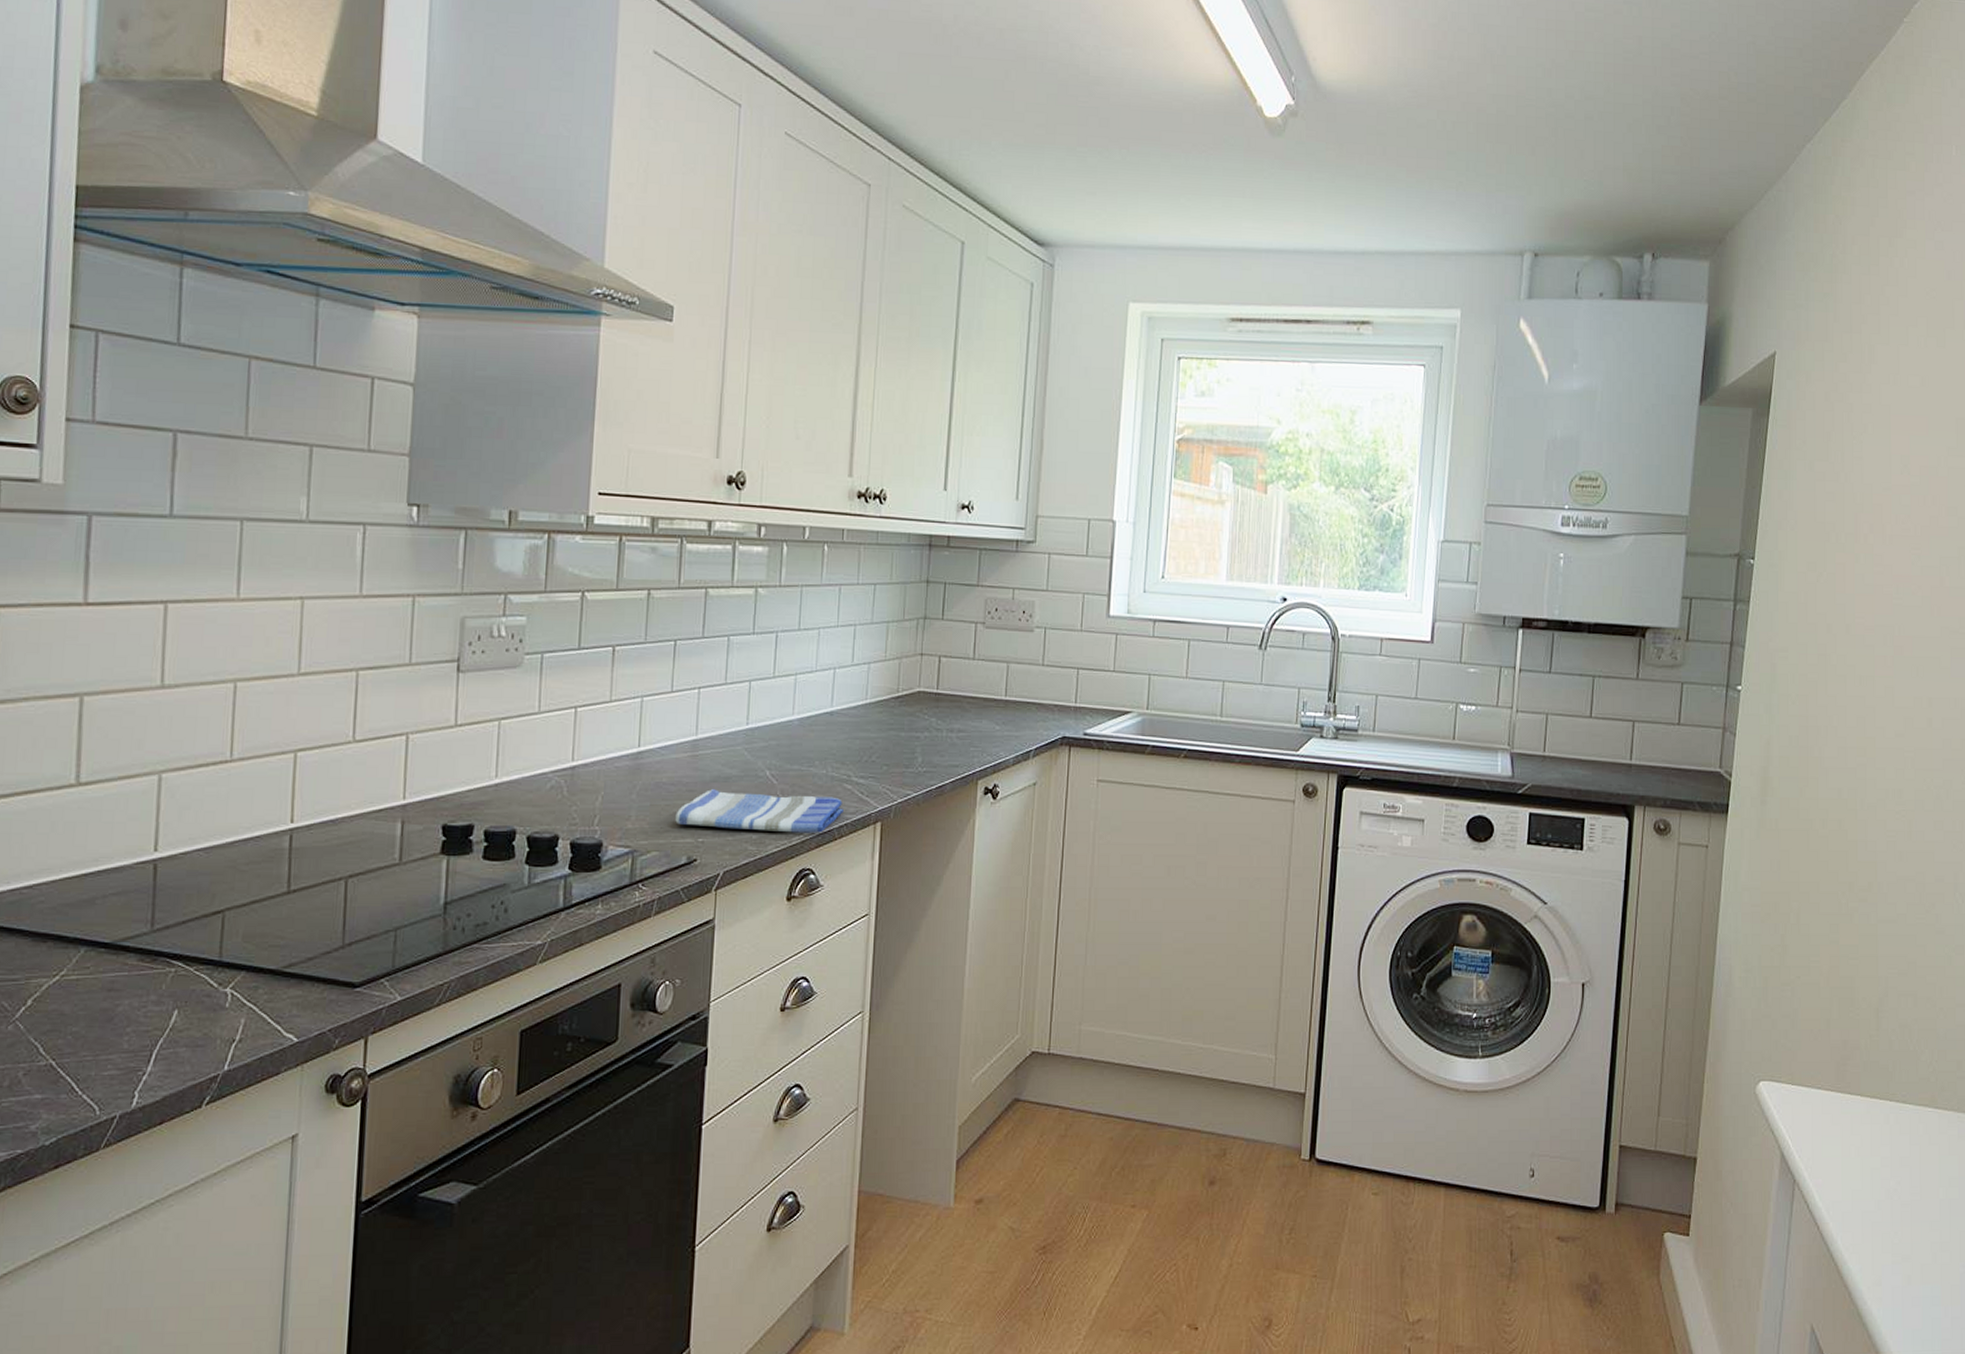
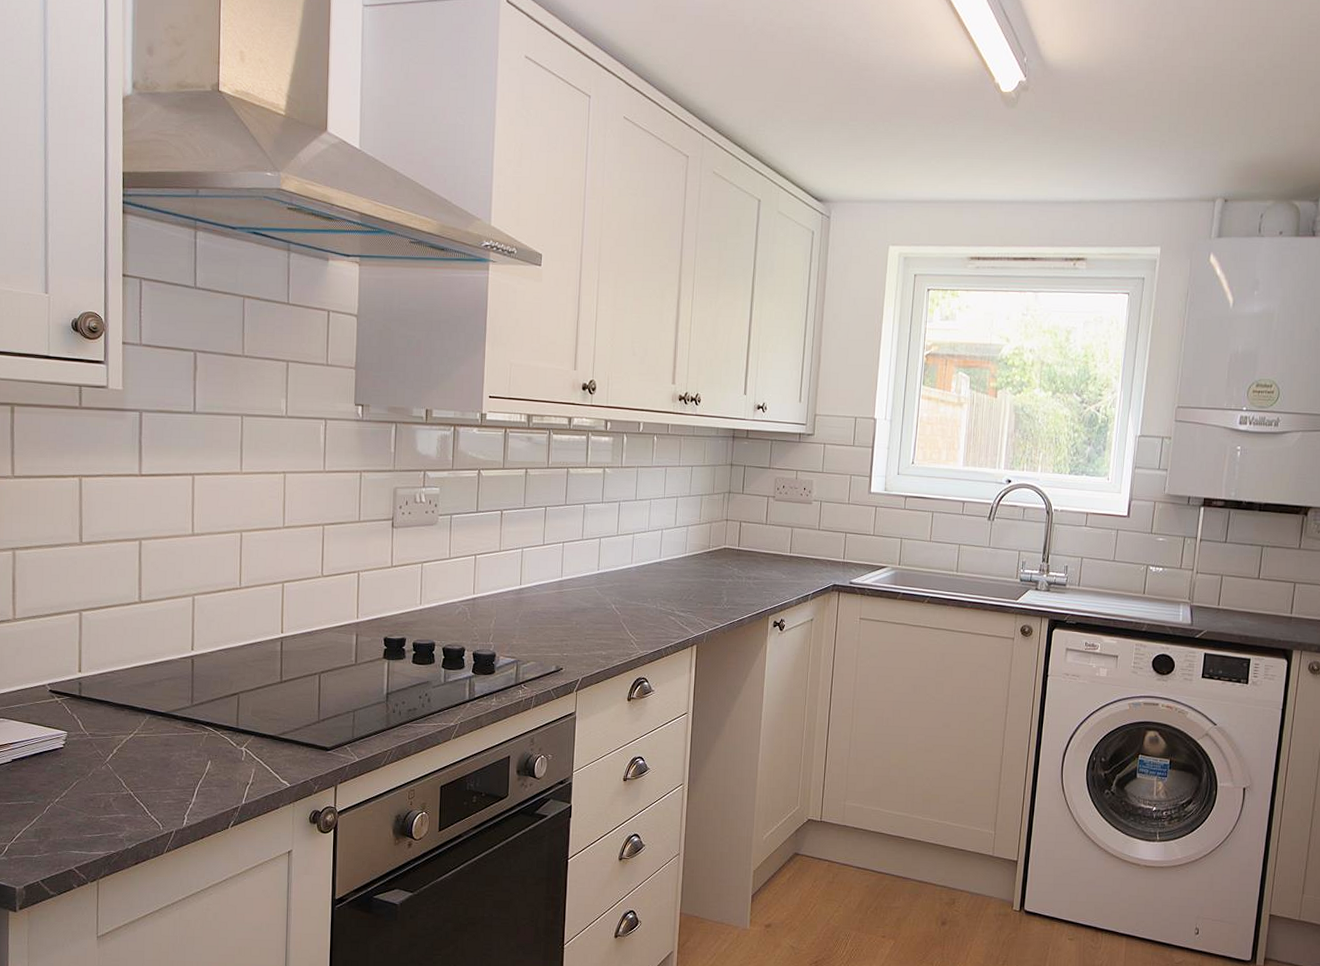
dish towel: present [675,788,844,833] -> none [547,616,669,652]

